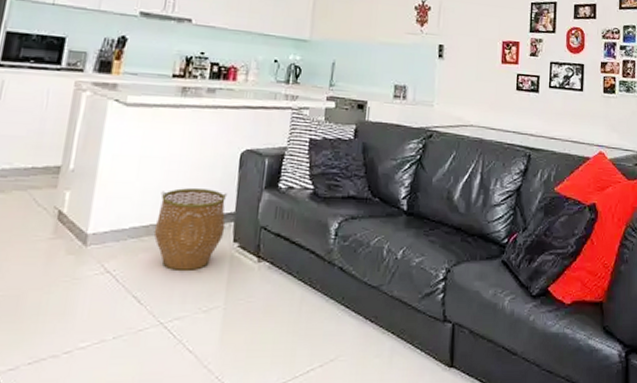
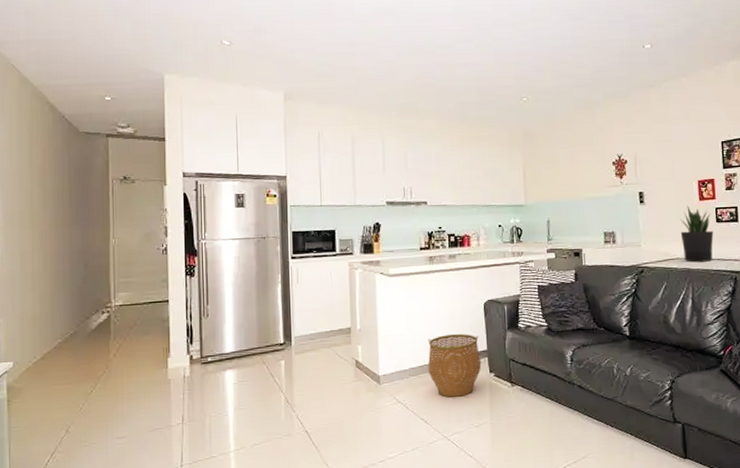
planter: none [477,67,512,134] -> present [680,205,714,262]

